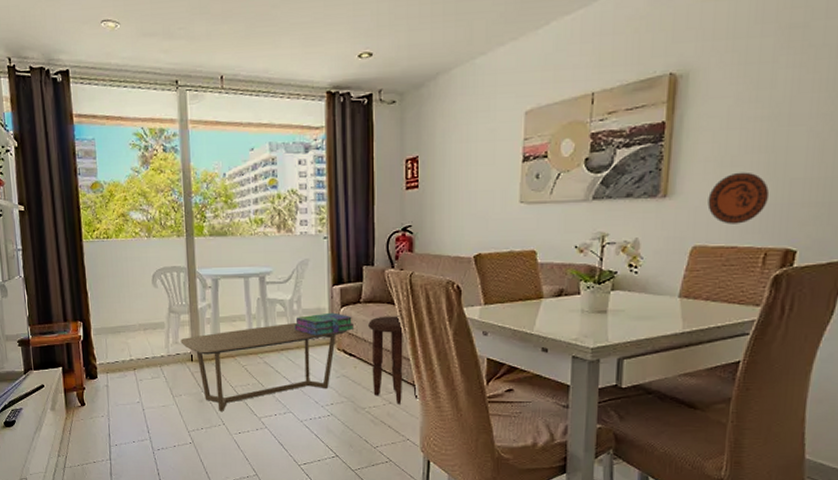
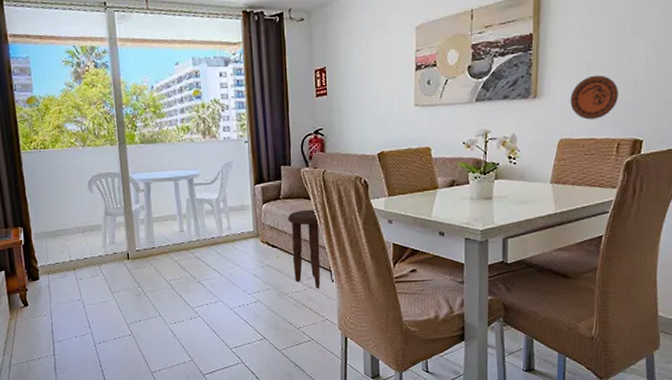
coffee table: present [180,322,348,411] -> none [117,219,270,304]
stack of books: present [294,312,355,336] -> none [221,209,276,231]

